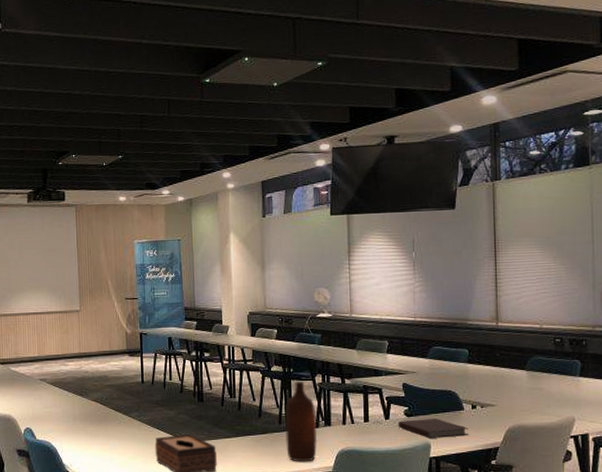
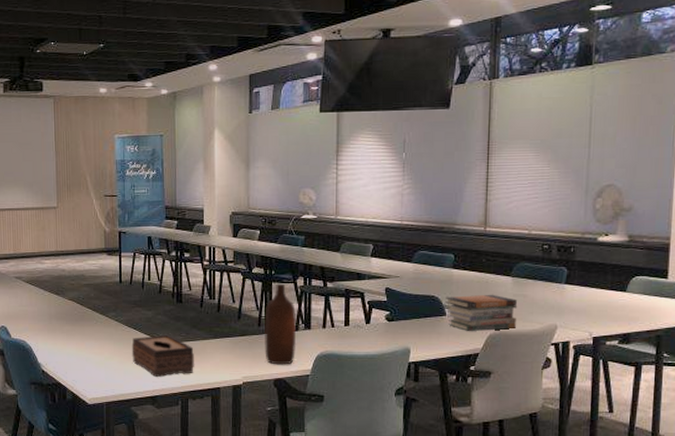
notebook: present [398,419,469,438] -> none [378,324,450,343]
book stack: none [462,388,535,425] -> present [445,294,518,331]

